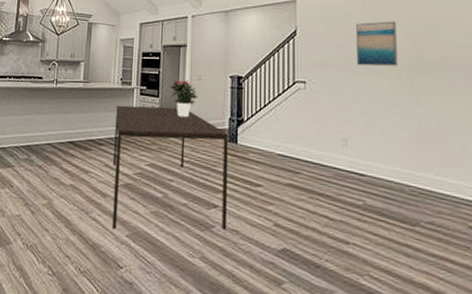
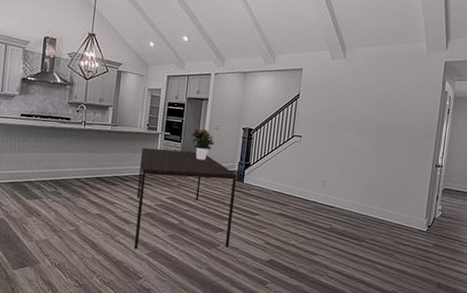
wall art: present [356,21,398,66] -> none [341,92,374,128]

